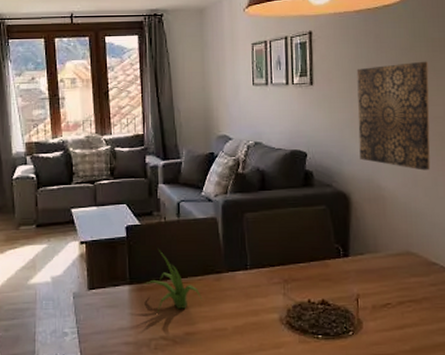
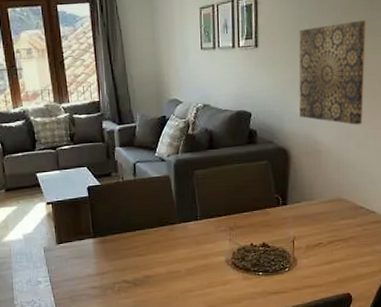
plant: present [144,247,203,312] -> none [106,204,159,260]

